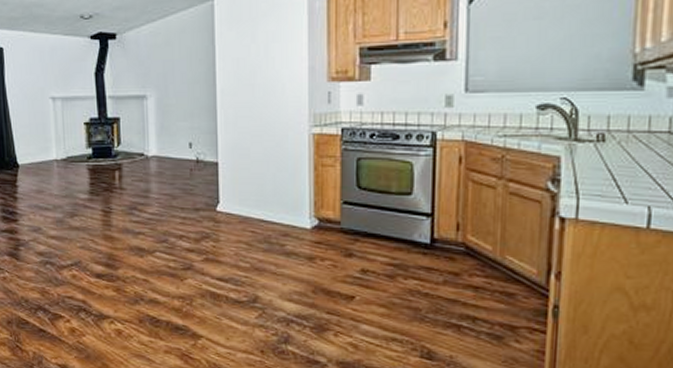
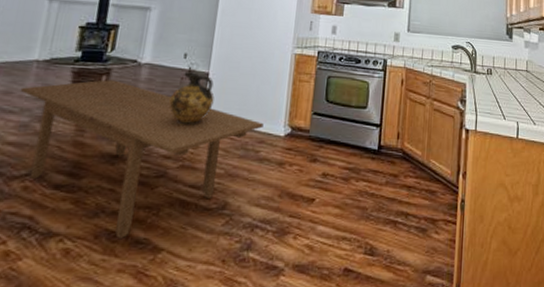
dining table: none [49,175,286,325] -> present [20,79,264,240]
ceramic jug: none [183,161,228,219] -> present [169,70,214,126]

